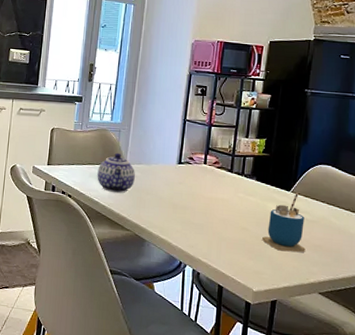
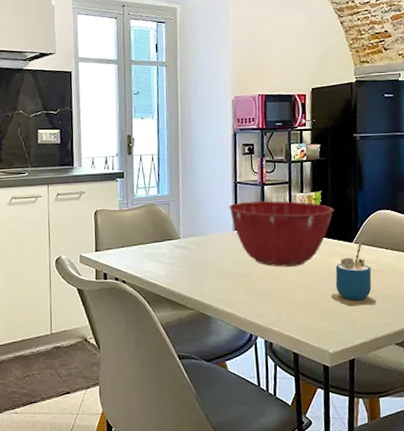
teapot: present [97,152,135,194] -> none [150,227,192,272]
mixing bowl: none [176,139,276,206] -> present [229,201,334,267]

